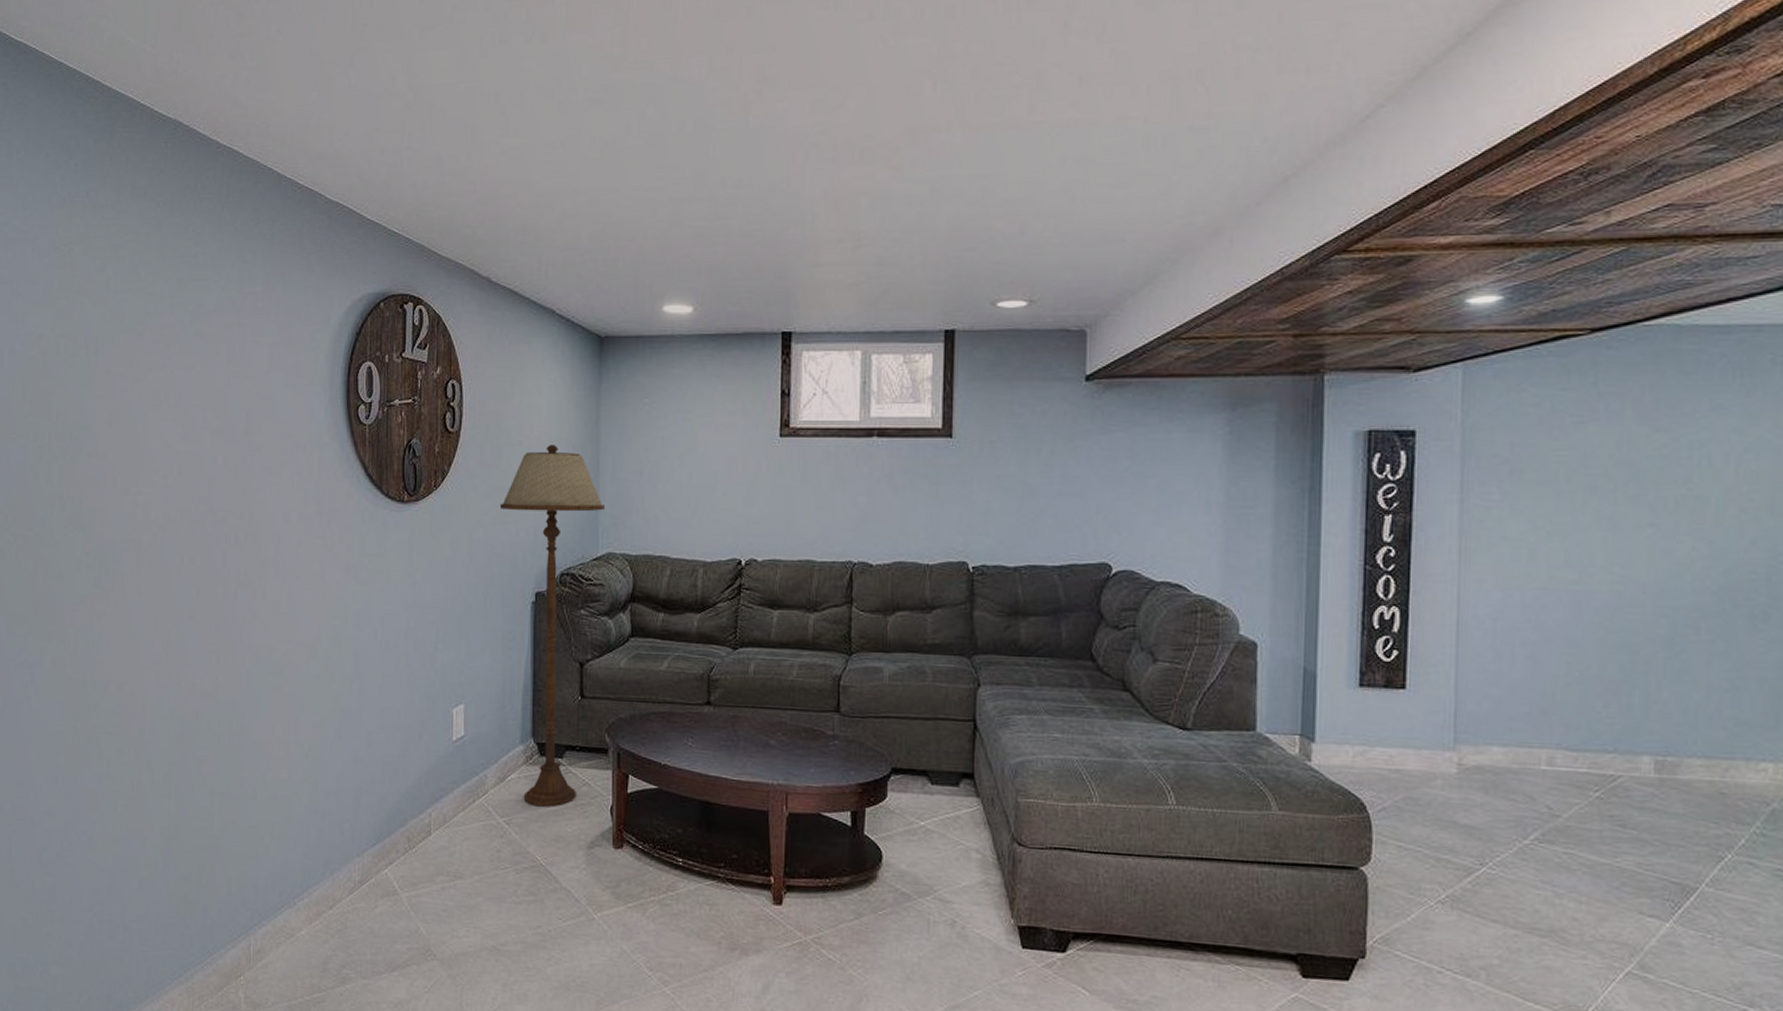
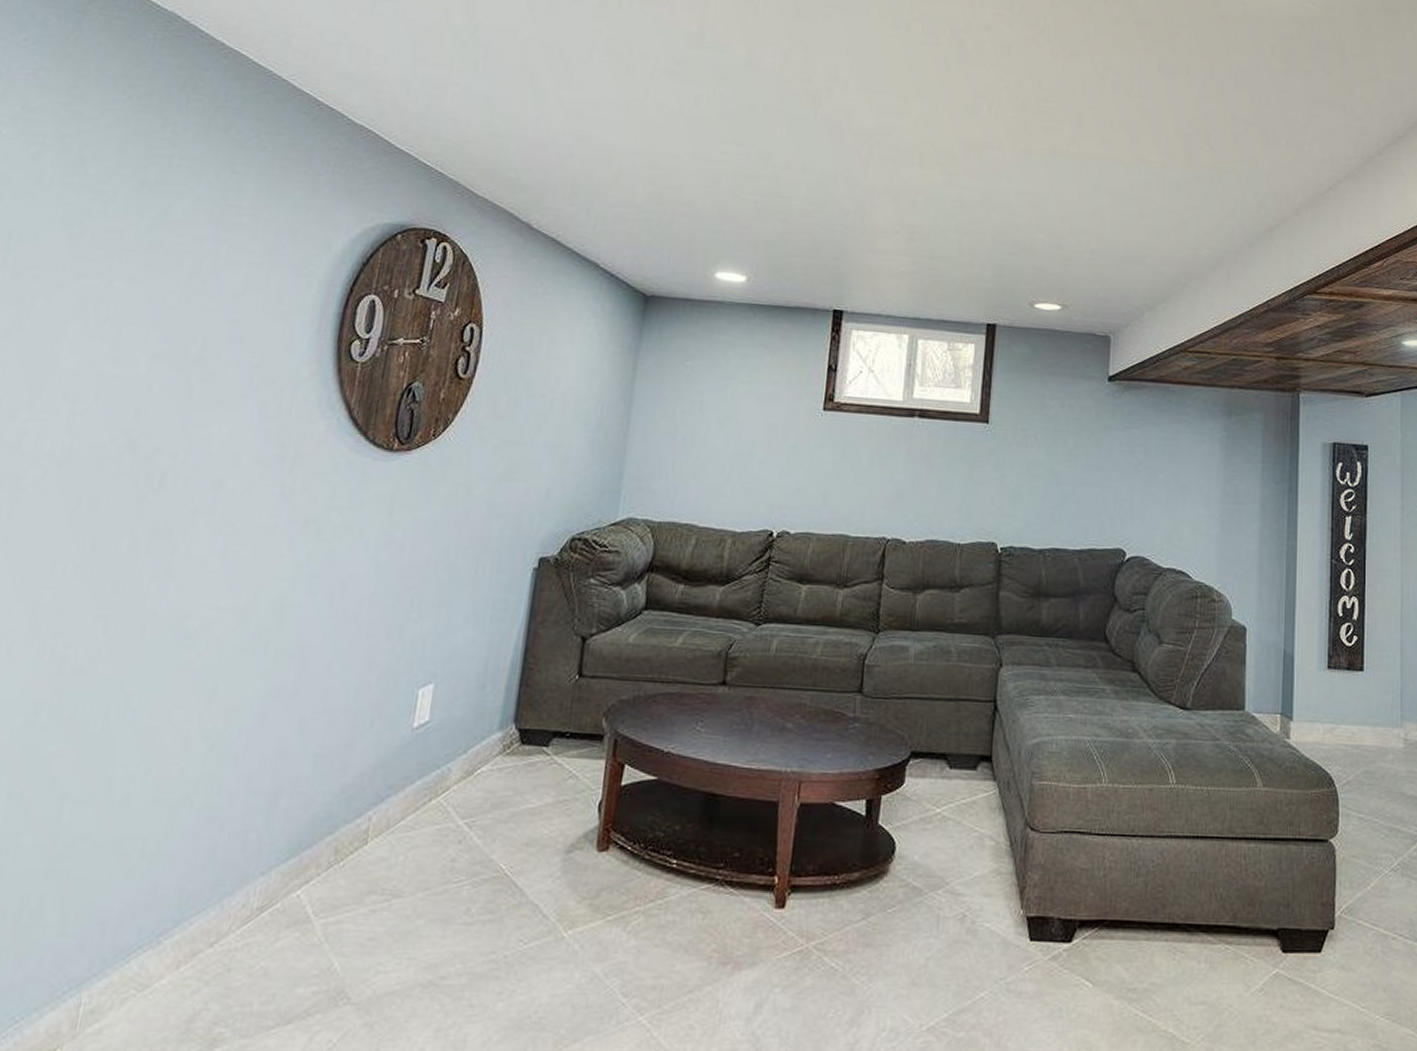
floor lamp: present [500,444,605,807] -> none [493,399,631,805]

